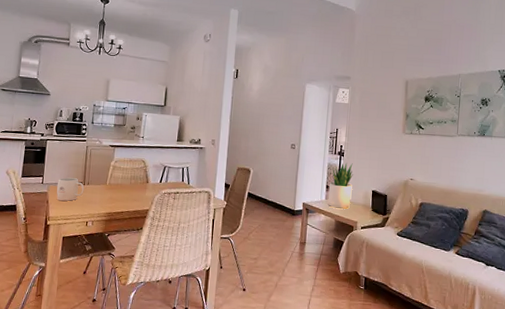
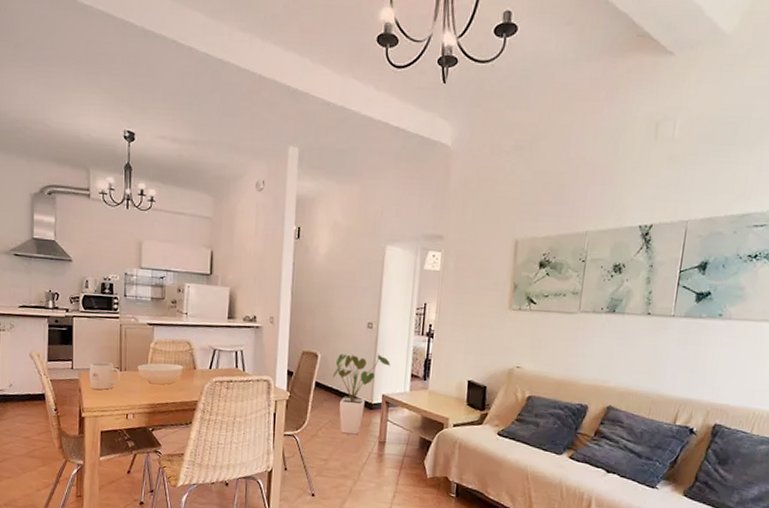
bowl: none [98,178,139,197] -> present [137,363,184,385]
house plant: none [261,169,309,237] -> present [332,353,390,435]
planter: present [328,163,353,209] -> none [412,346,445,403]

